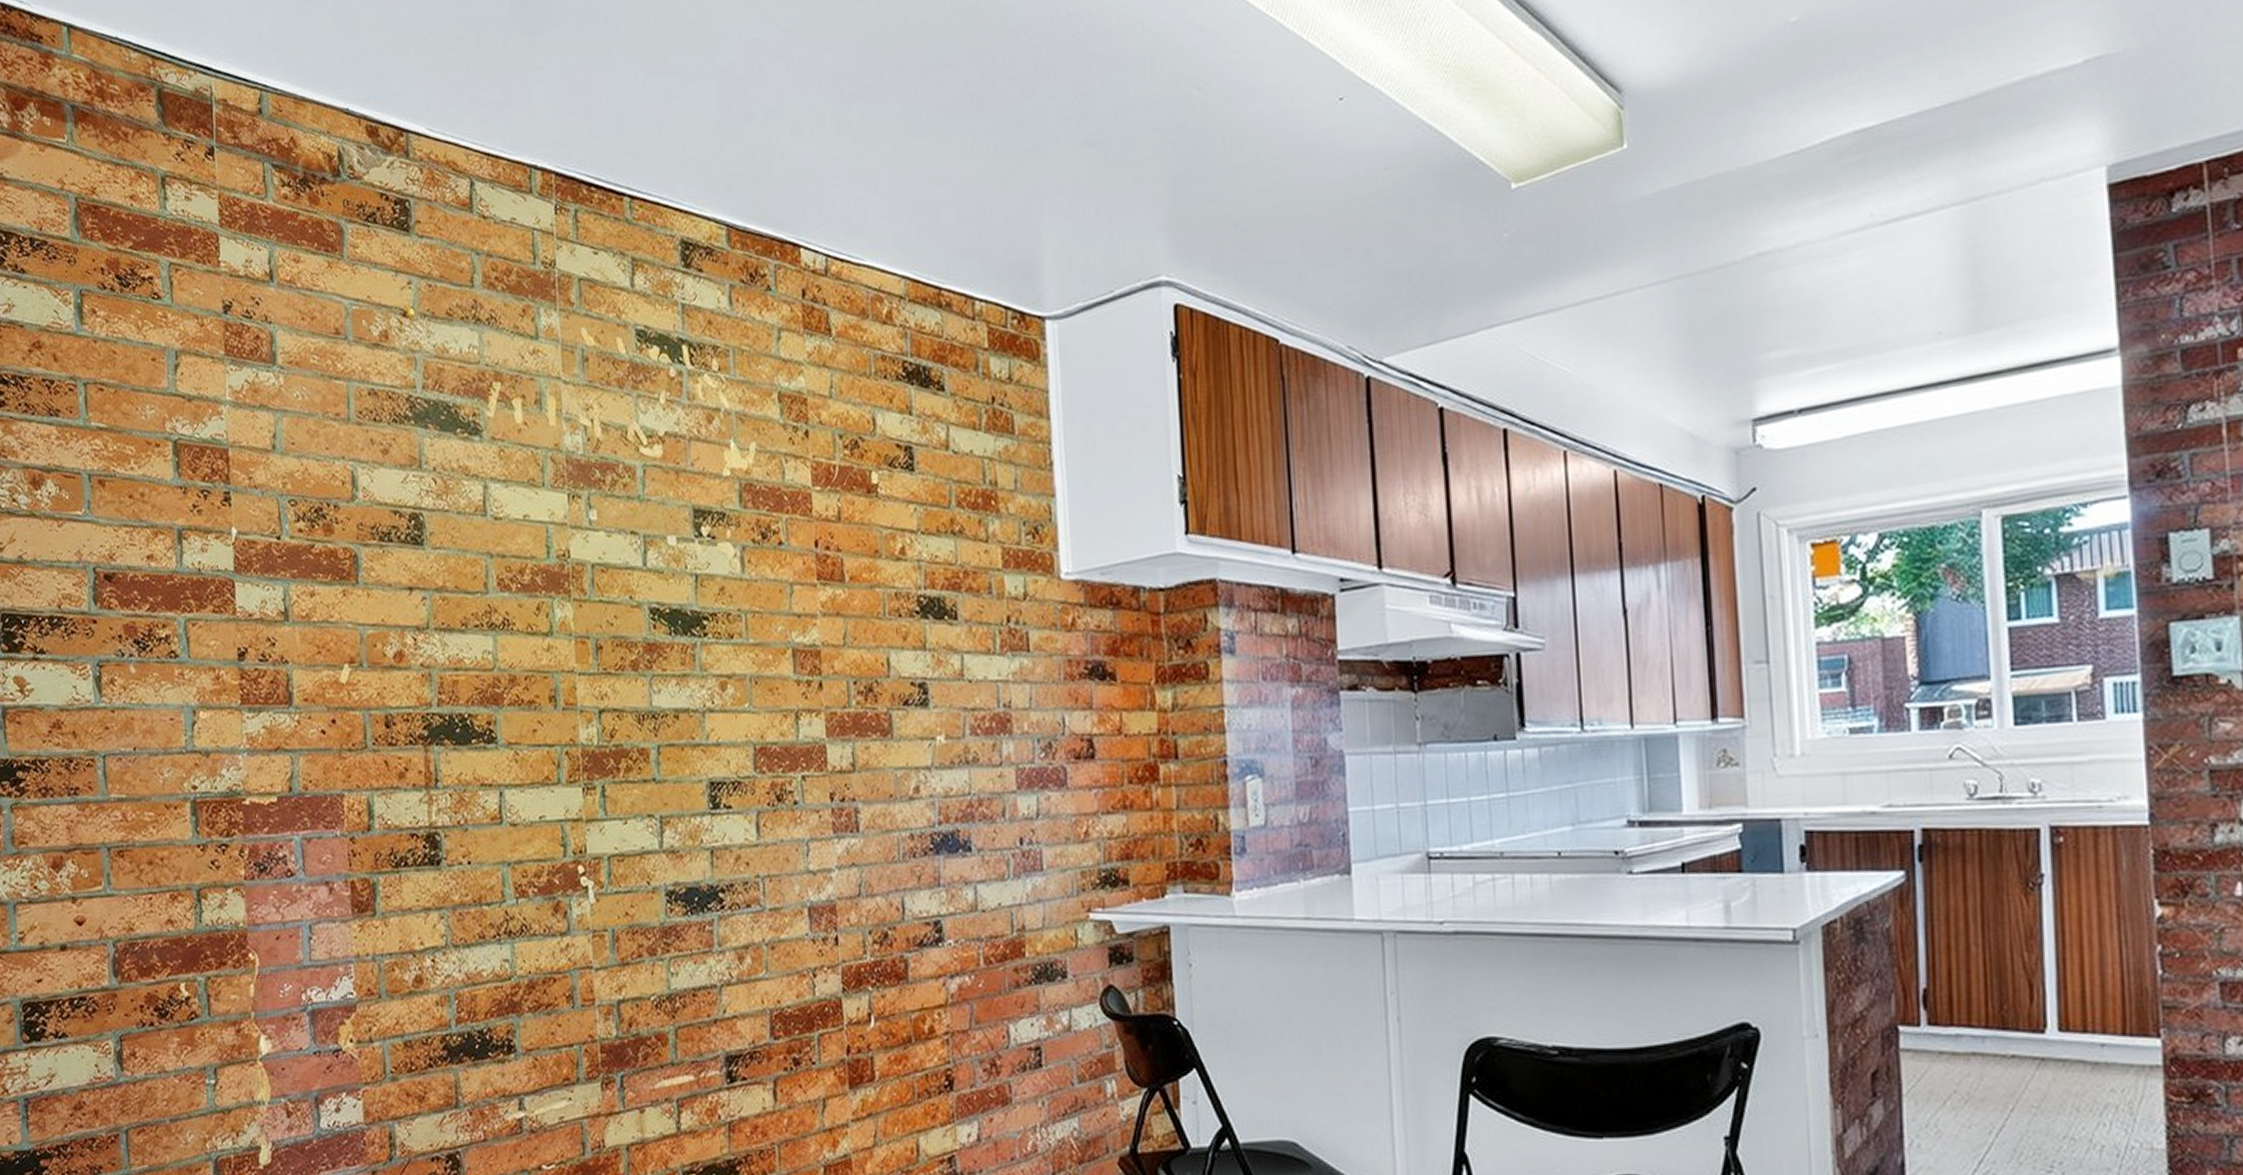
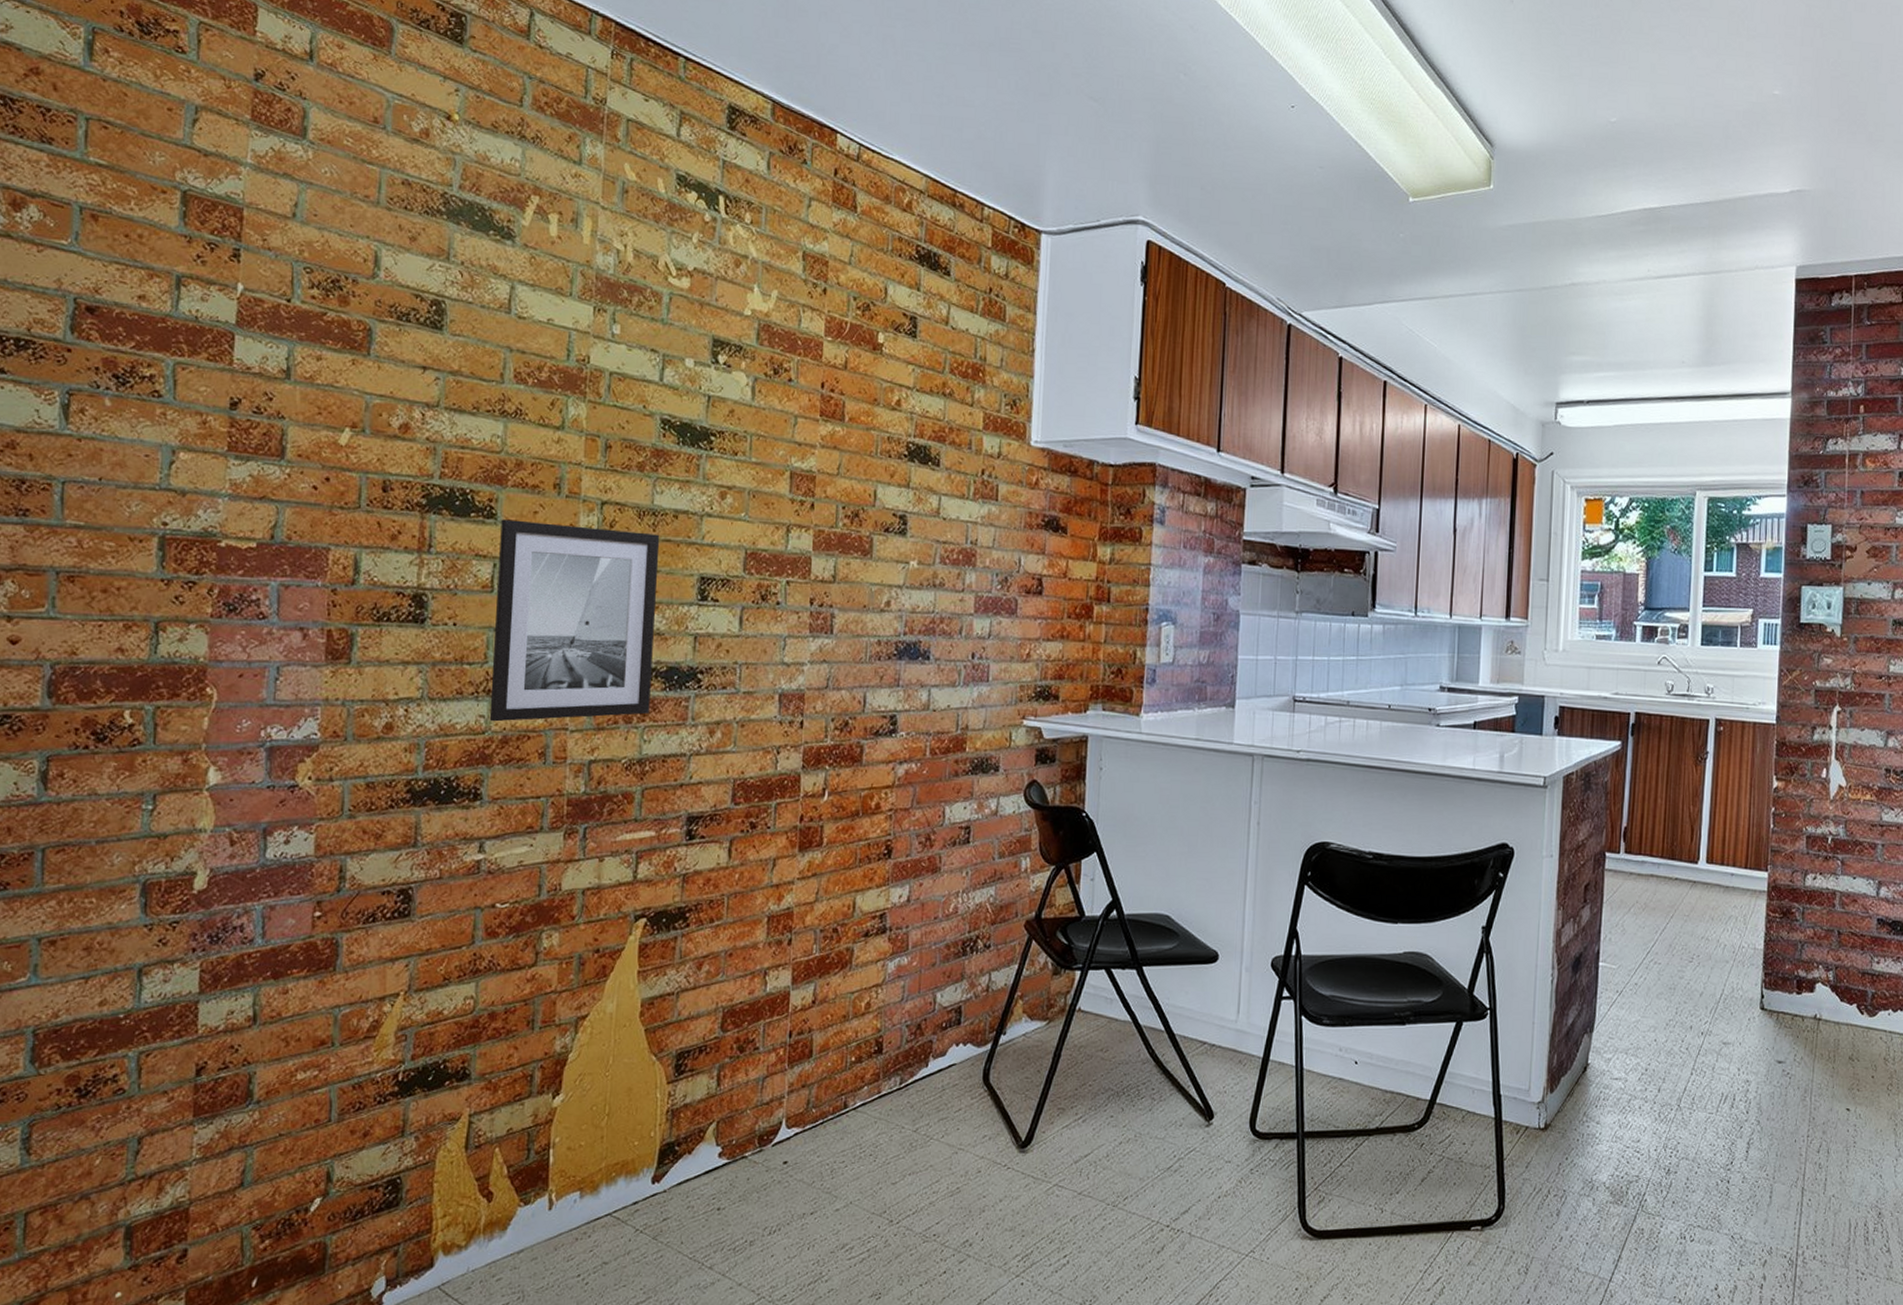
wall art: none [502,739,673,966] -> present [489,519,660,722]

